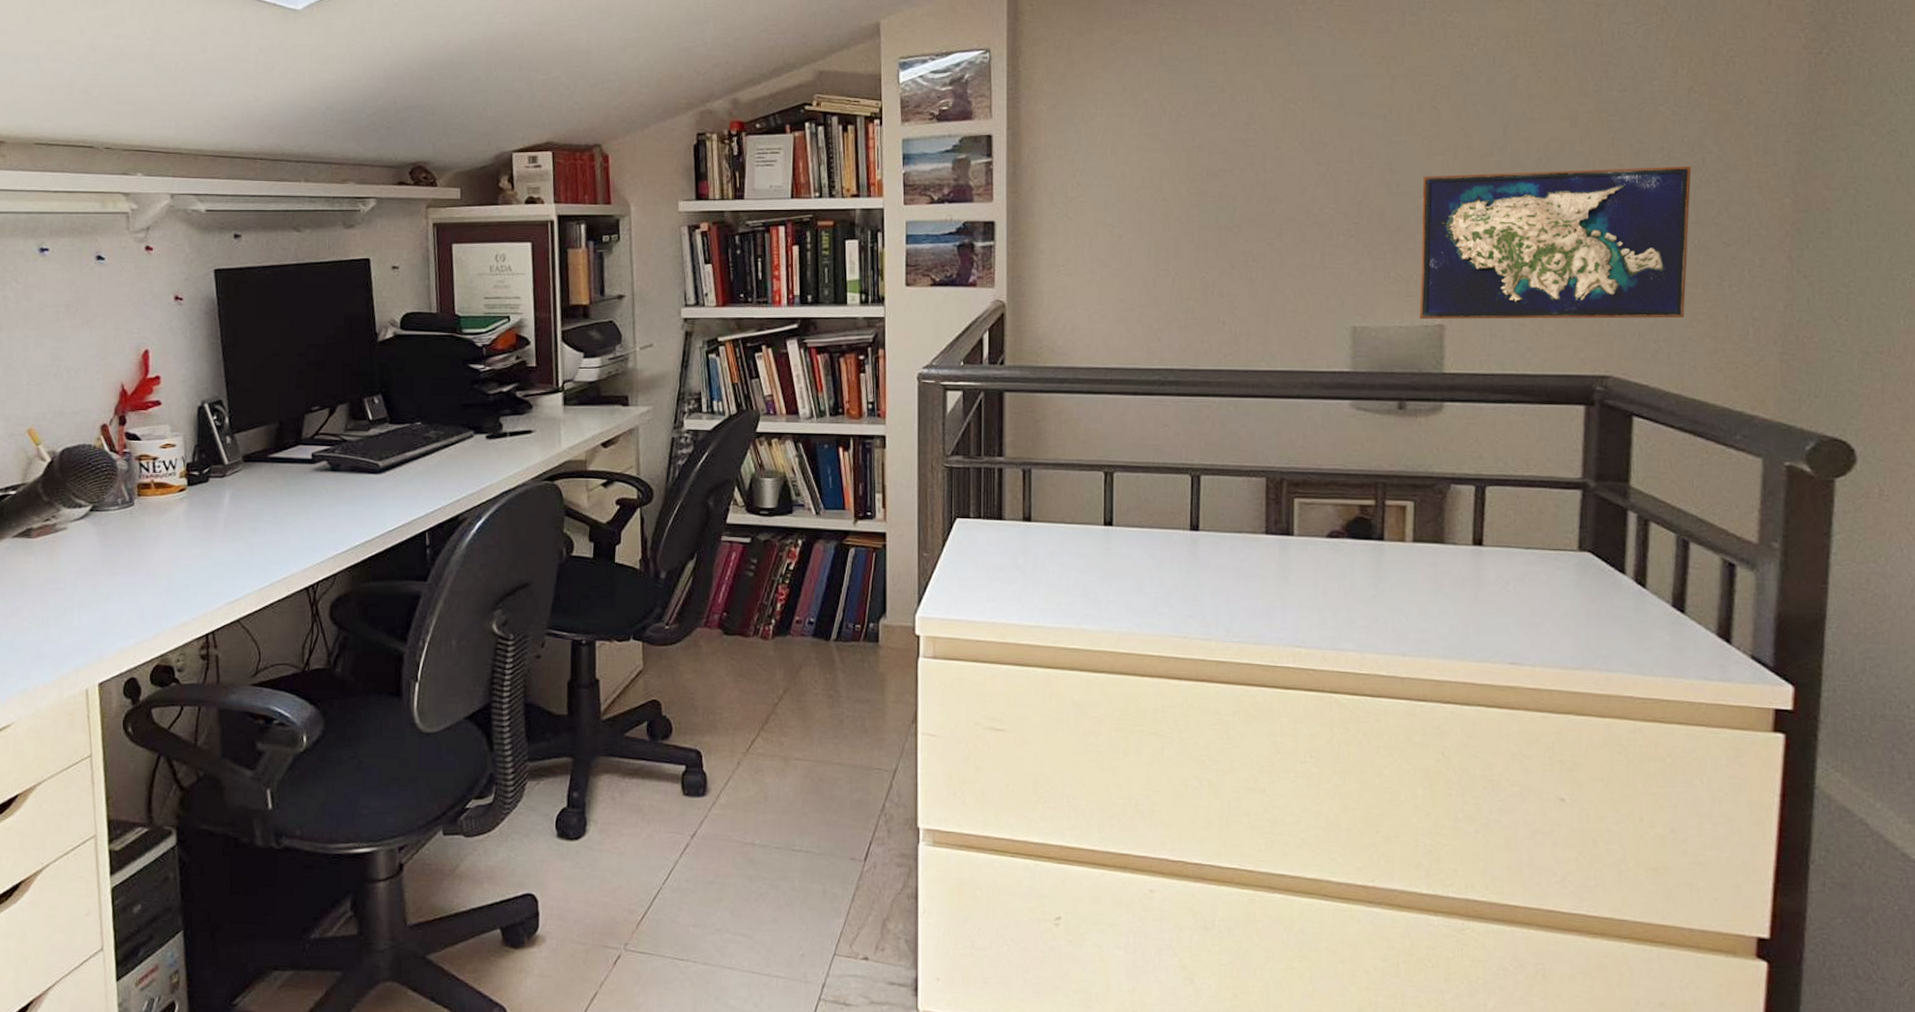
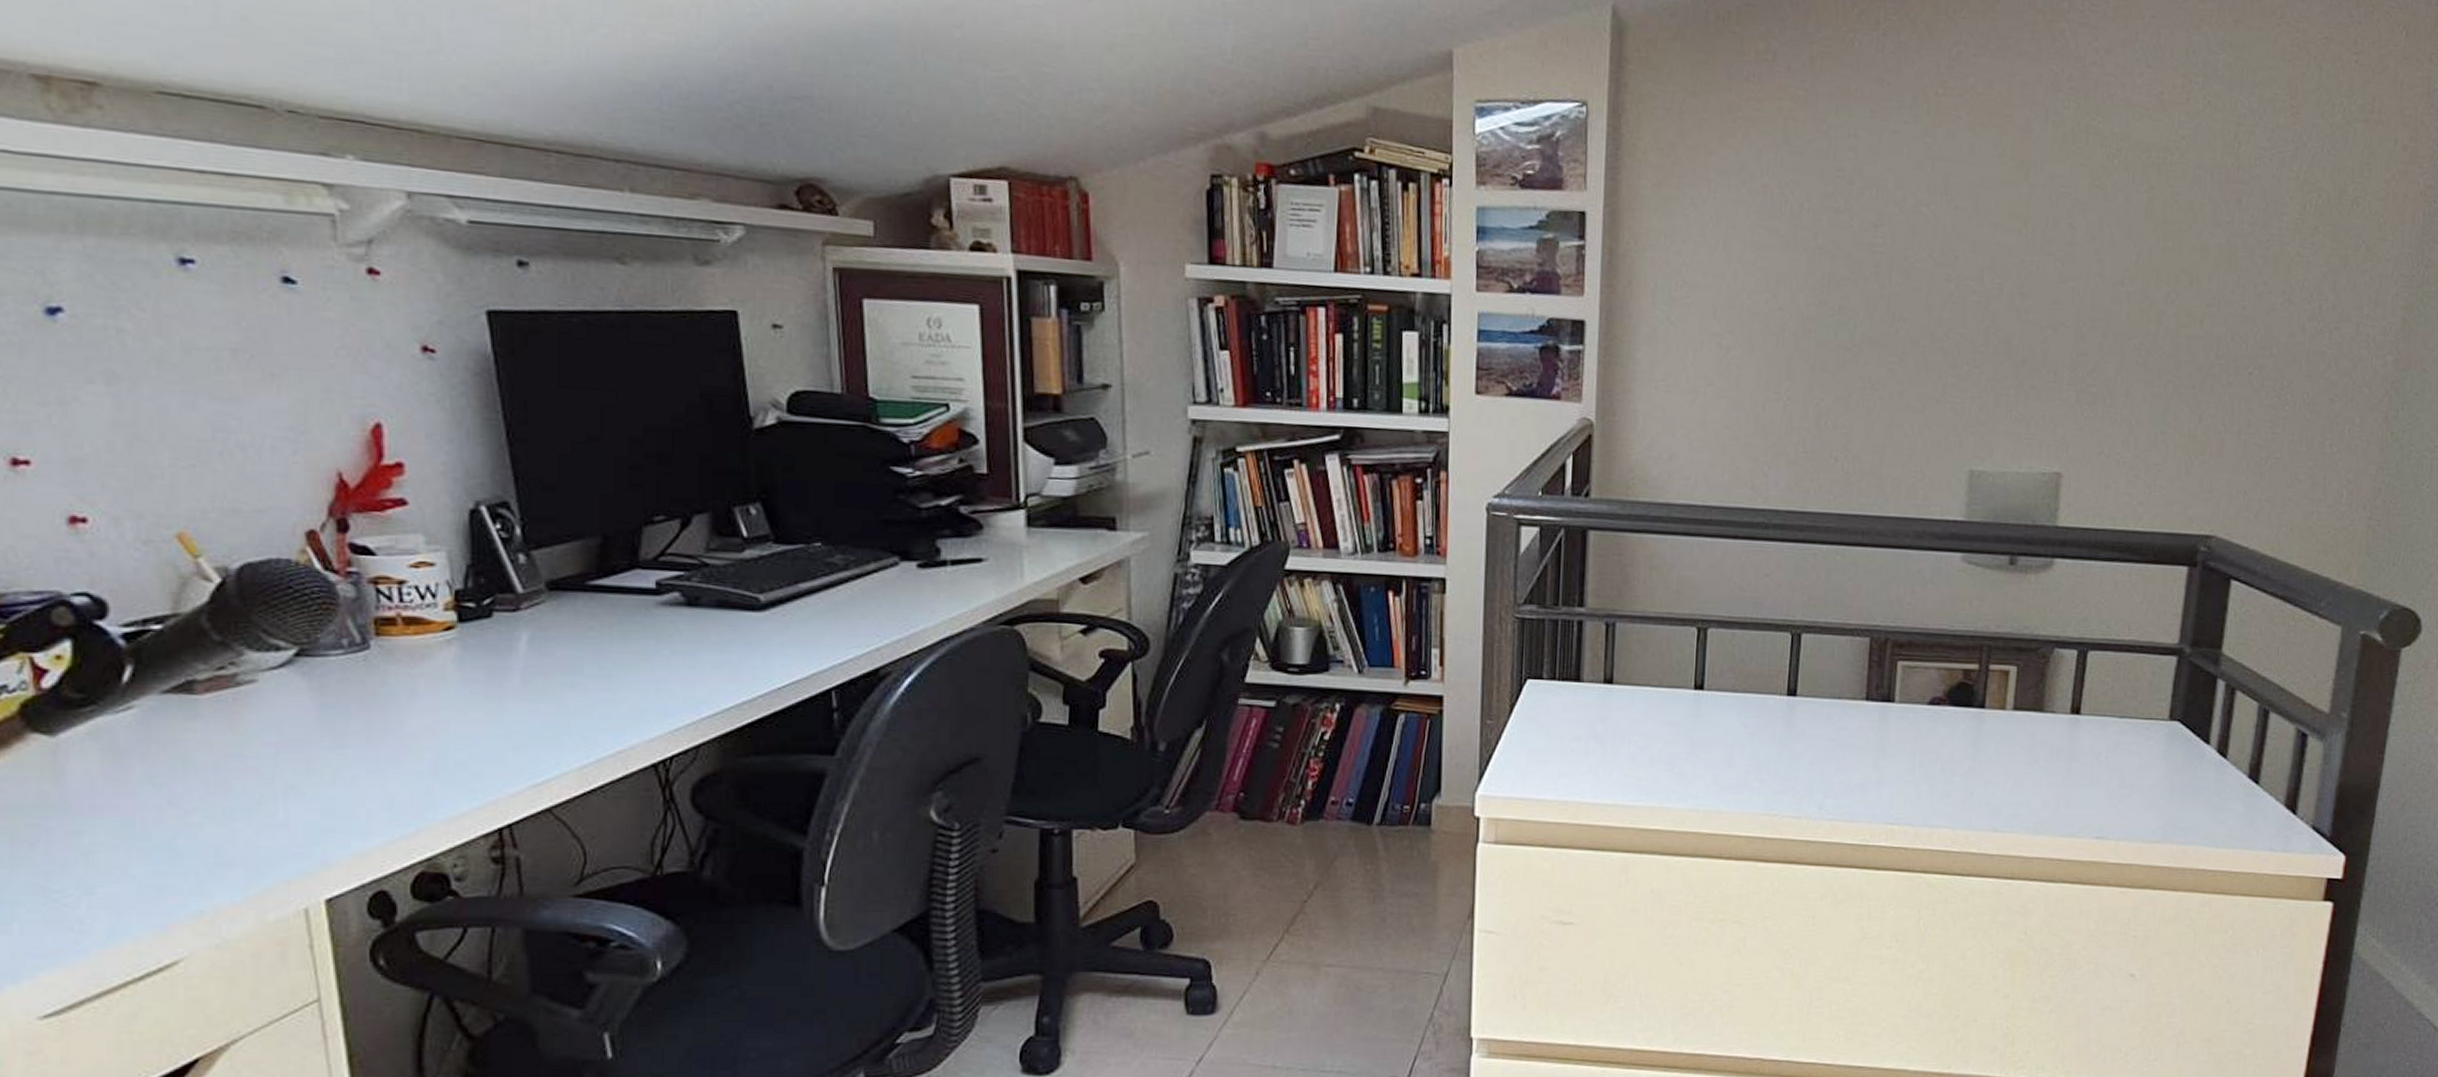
map: present [1419,166,1691,320] -> none [2037,303,2308,477]

